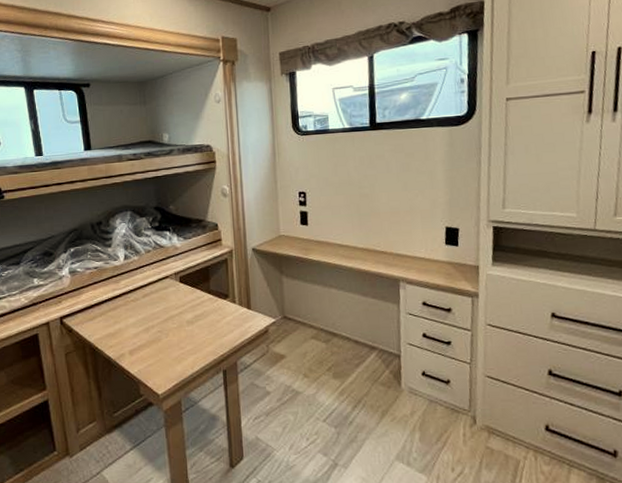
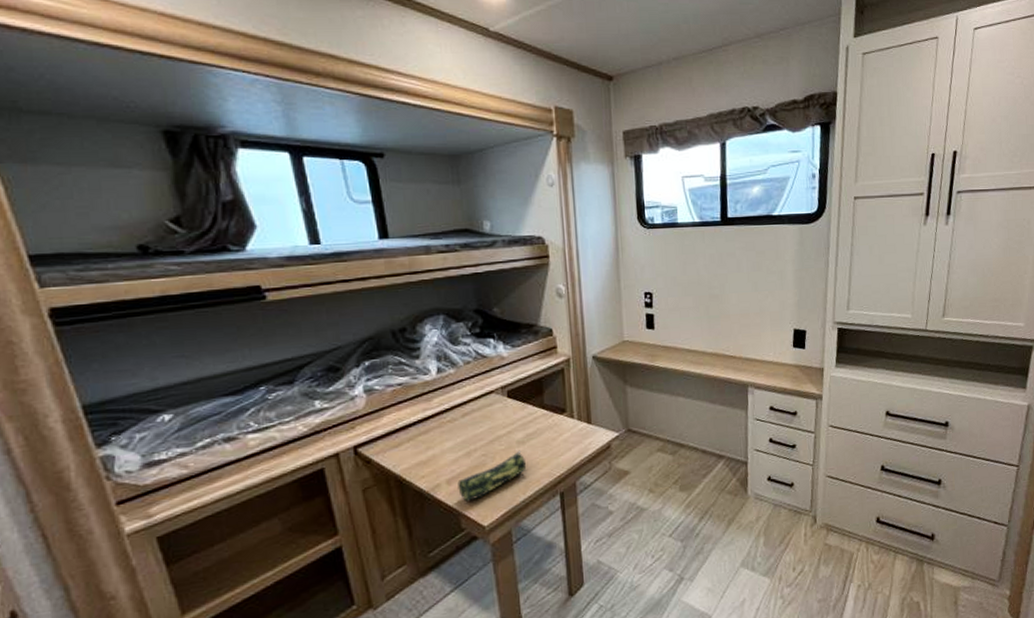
pencil case: none [138,329,195,371] -> present [457,450,527,502]

